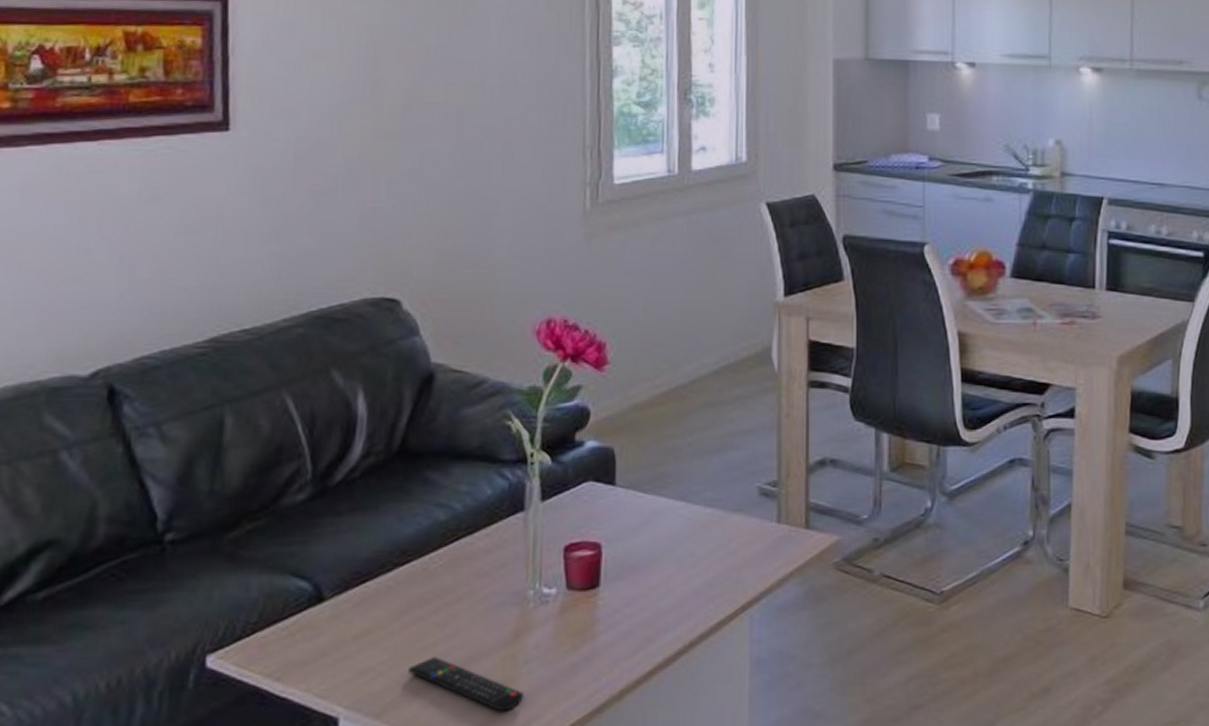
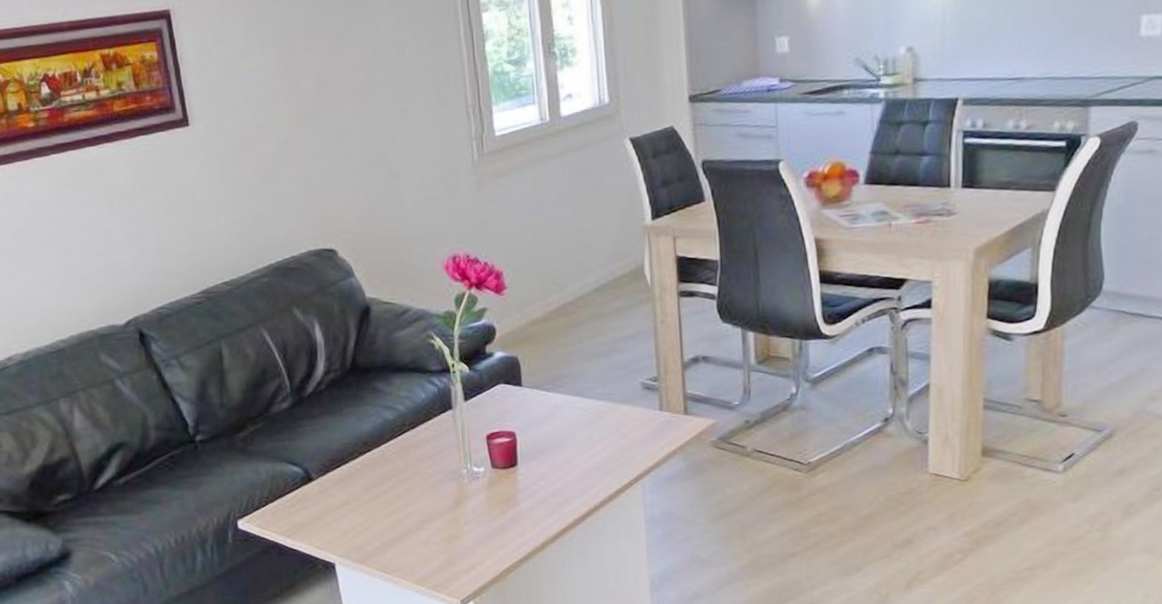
remote control: present [408,657,524,712] -> none [380,520,468,559]

